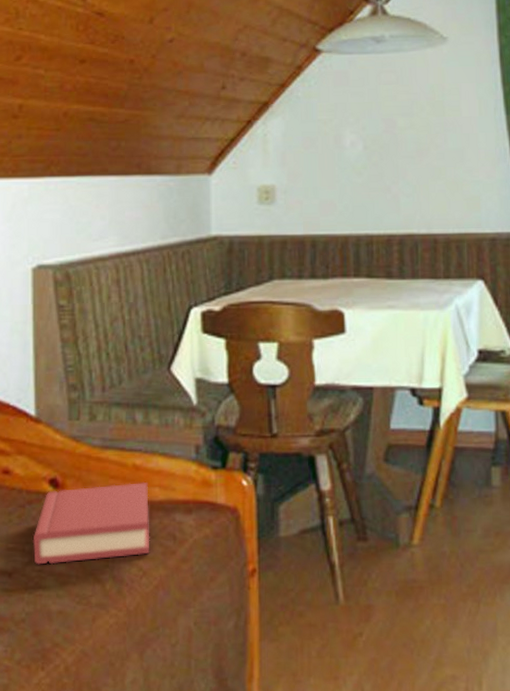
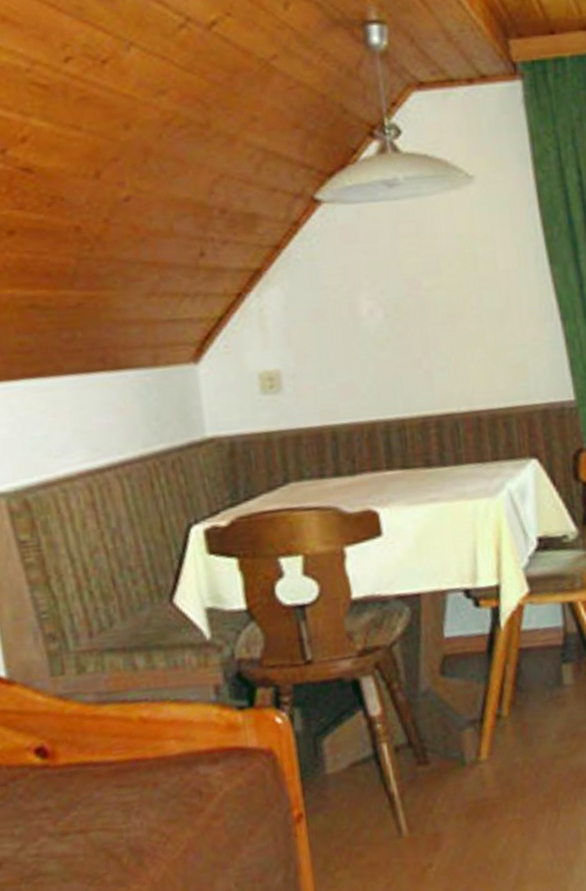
hardback book: present [32,482,150,565] -> none [22,736,172,849]

